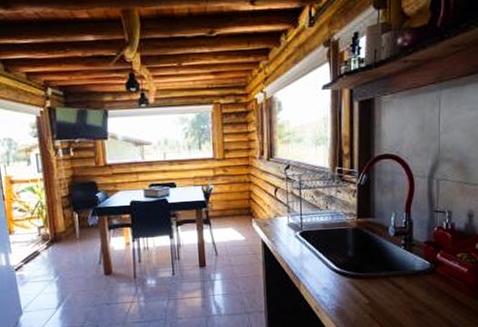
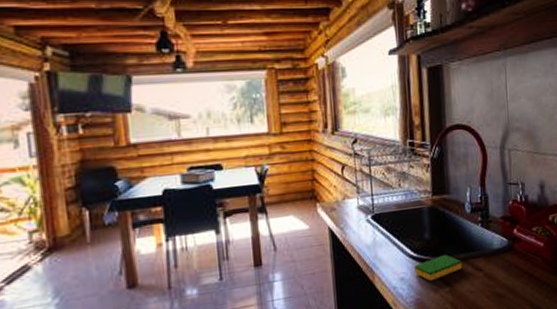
dish sponge: none [337,271,383,293] -> present [414,255,462,282]

